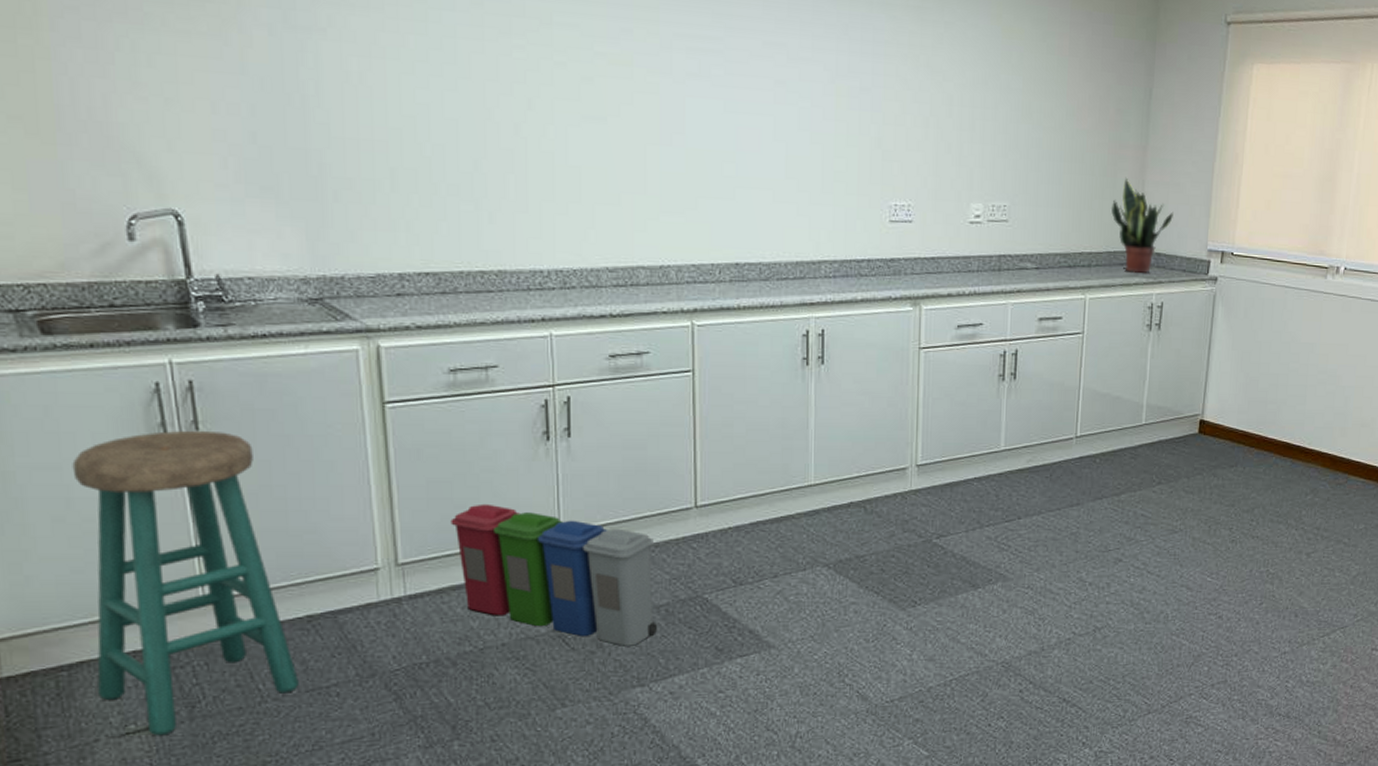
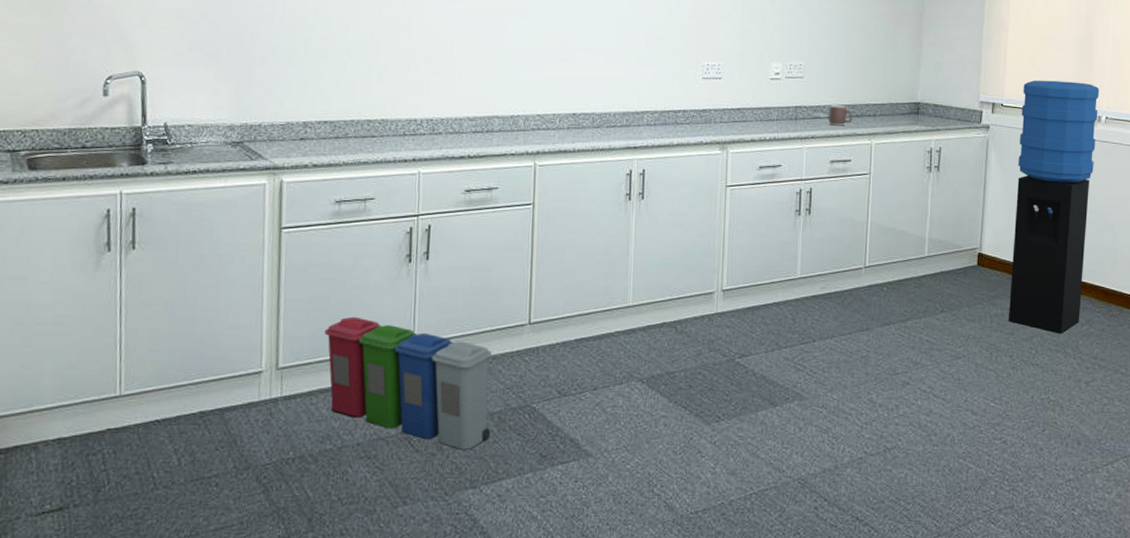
stool: present [72,430,299,736] -> none [25,249,187,516]
mug: none [1037,253,1065,278] -> present [829,105,853,126]
potted plant: present [1110,177,1173,274] -> none [892,40,948,123]
water cooler: none [1230,225,1340,505] -> present [1009,80,1100,334]

